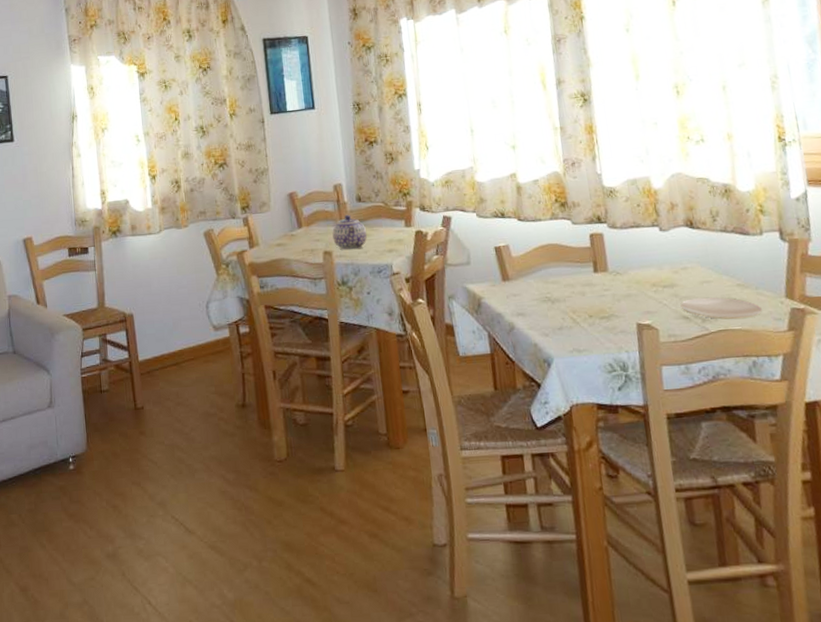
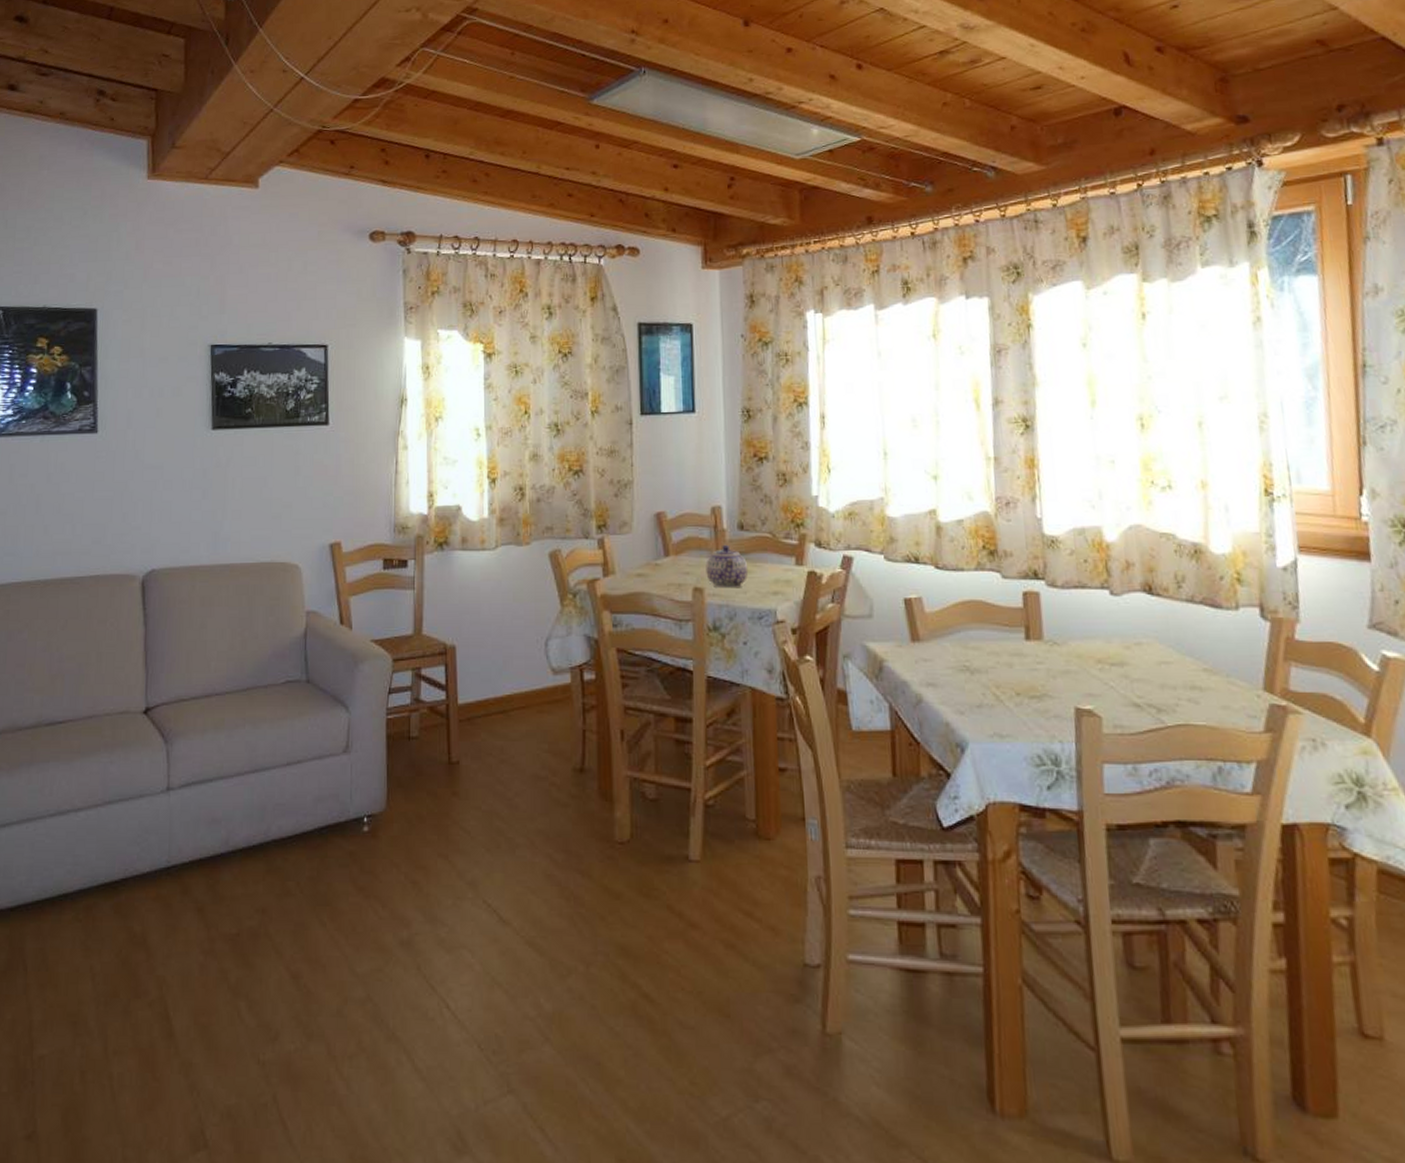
plate: present [680,296,762,320] -> none [1131,682,1233,713]

